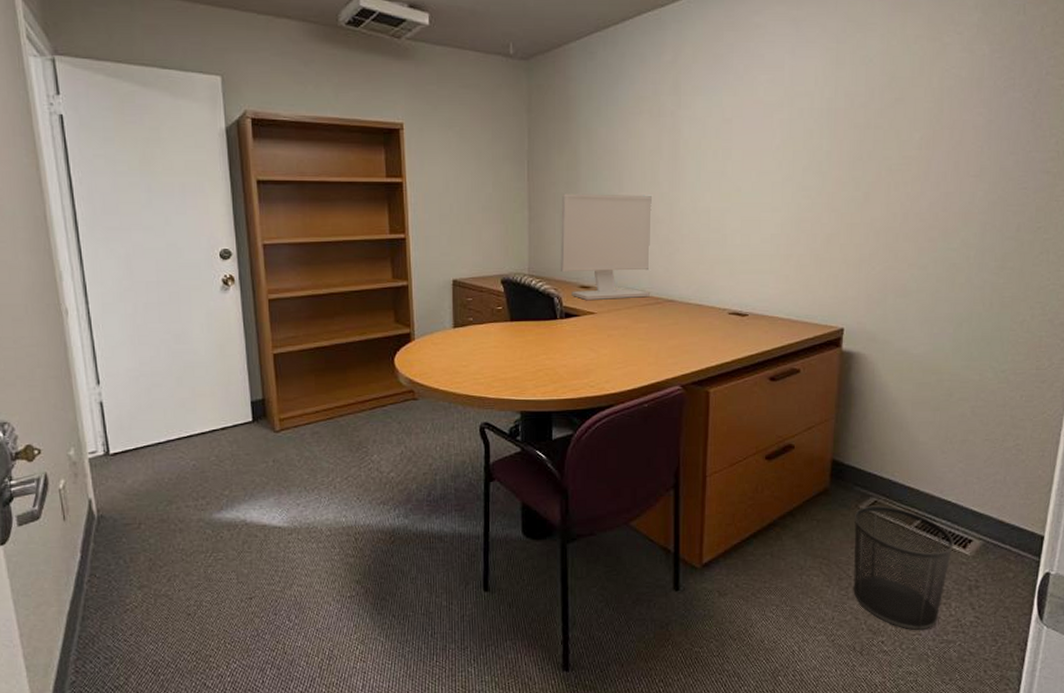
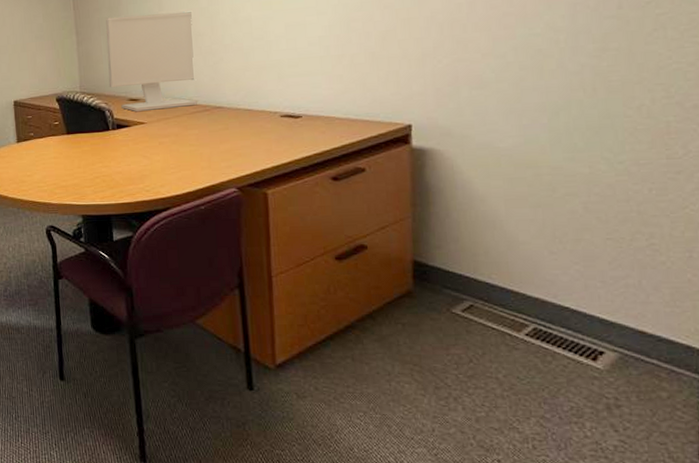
waste bin: present [853,505,954,630] -> none [446,310,580,451]

